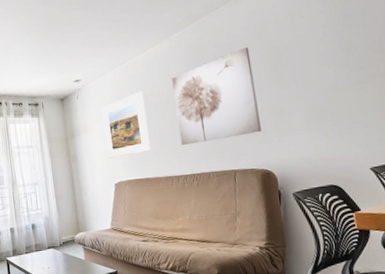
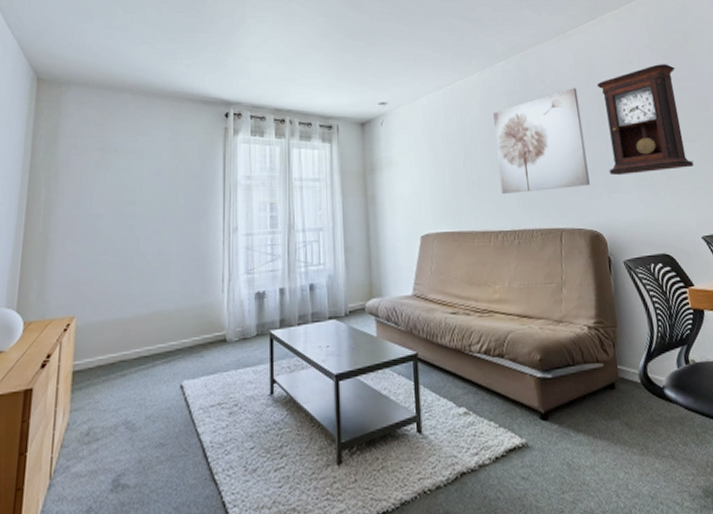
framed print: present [101,91,151,158] -> none [409,124,466,203]
pendulum clock: none [268,13,365,121] -> present [596,64,694,176]

